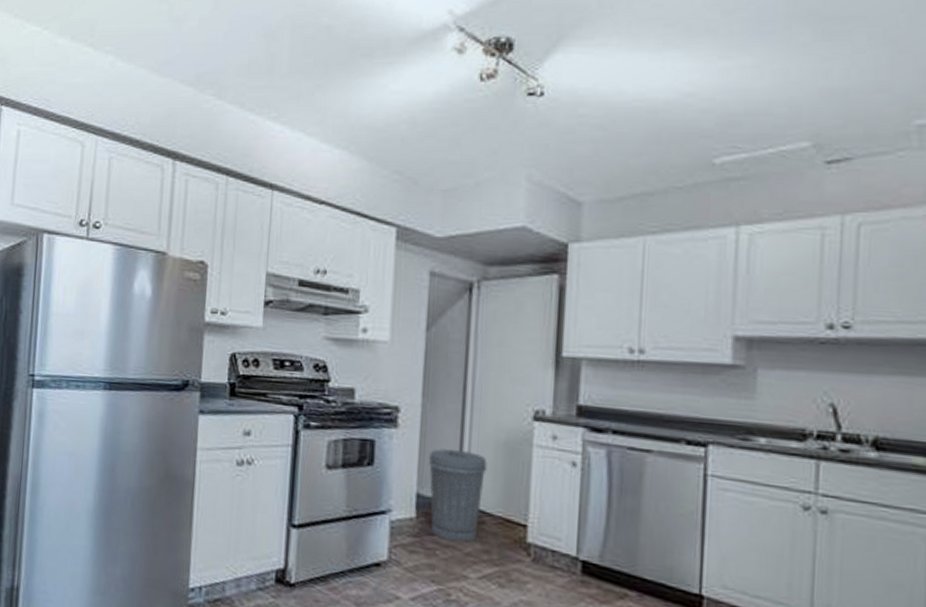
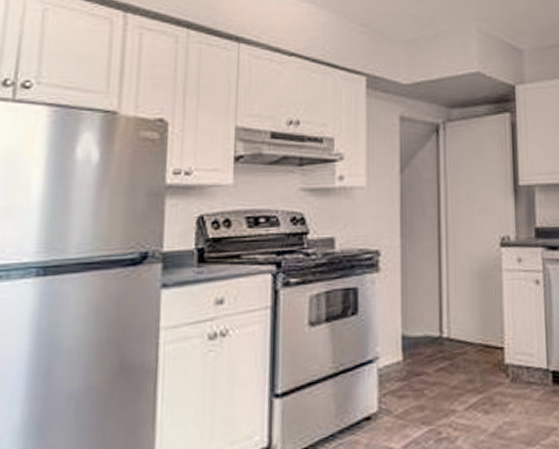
trash can: present [429,449,487,543] -> none [411,284,465,378]

